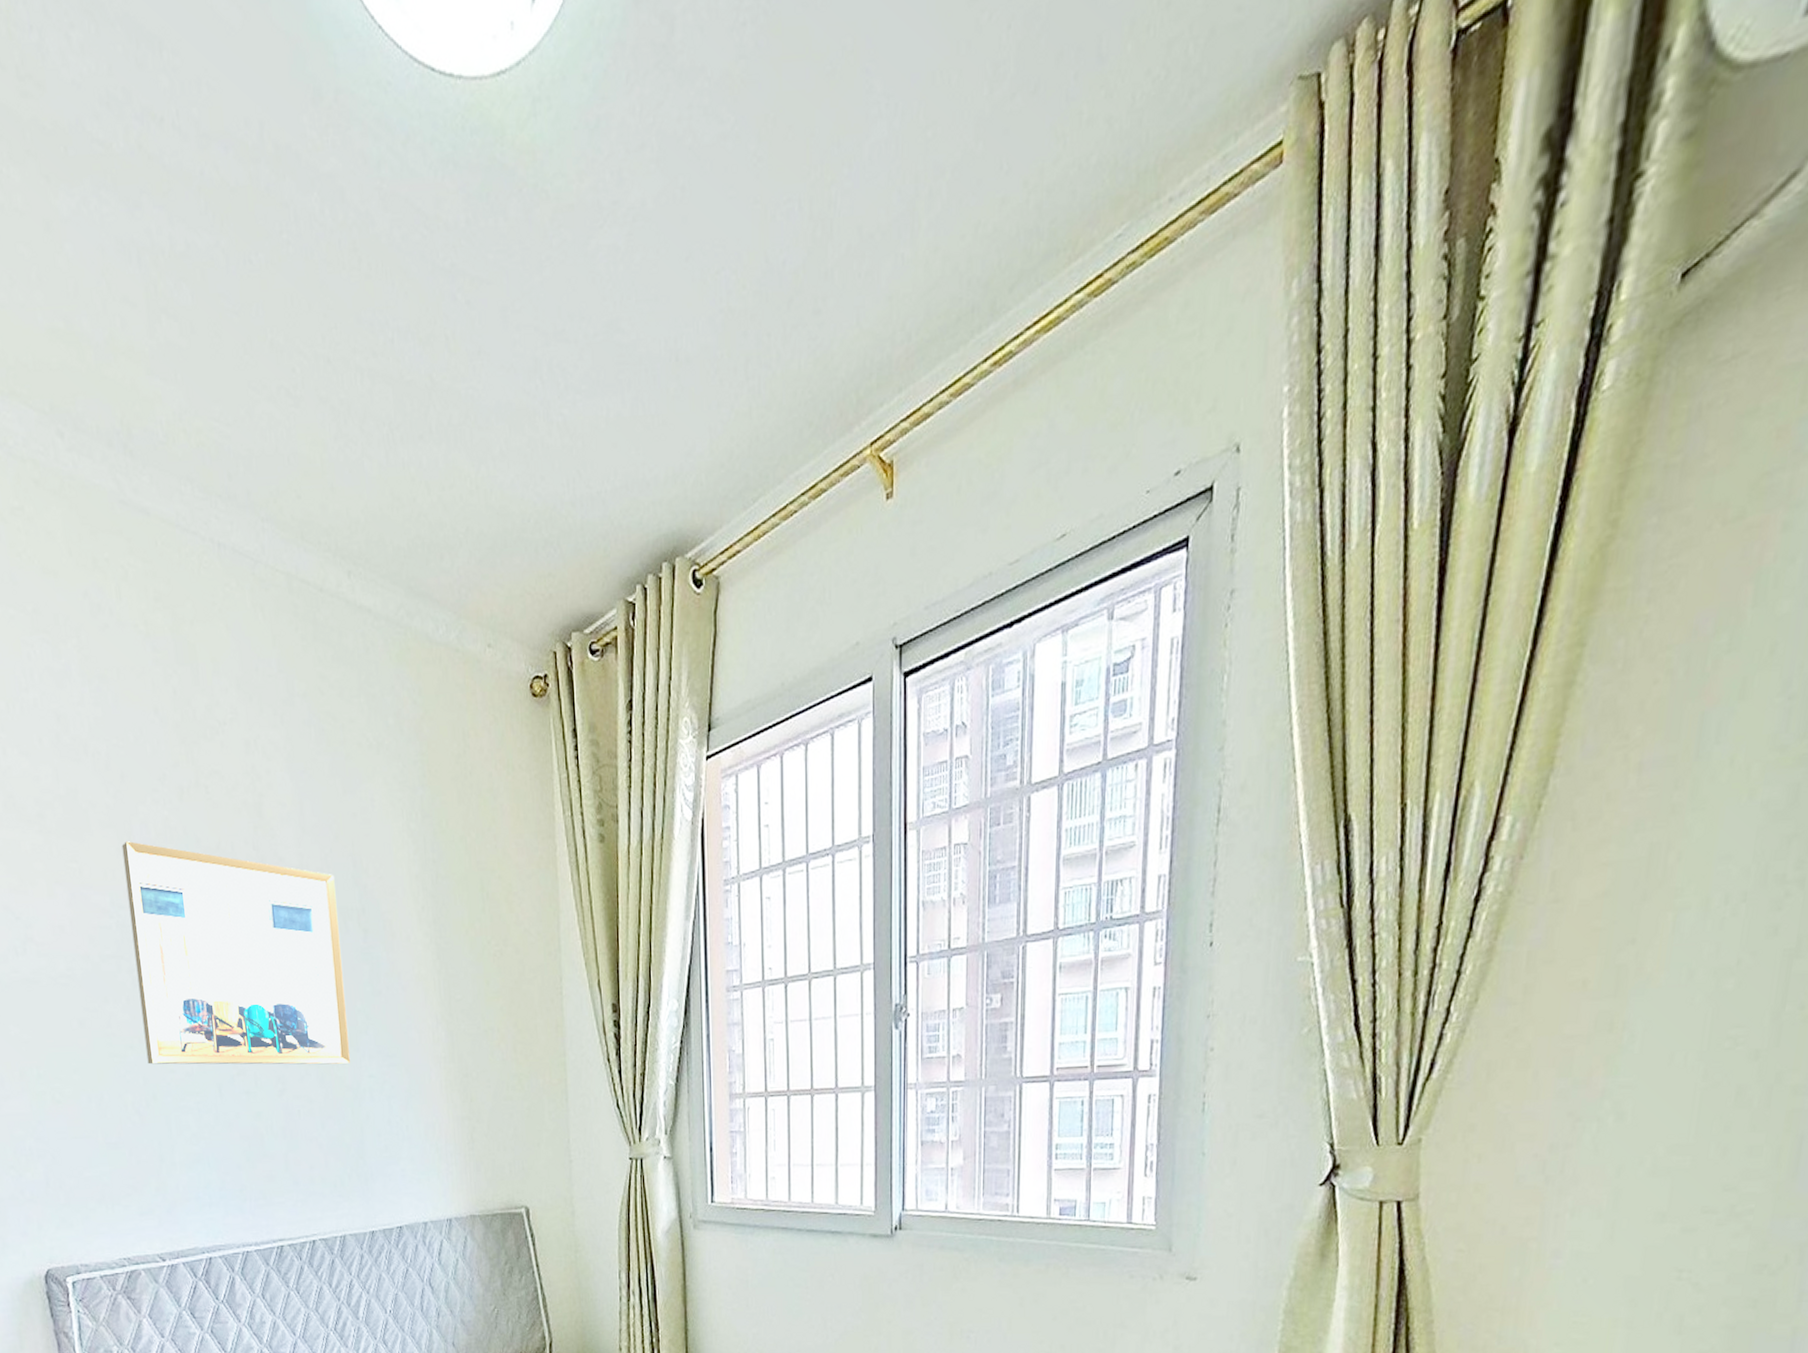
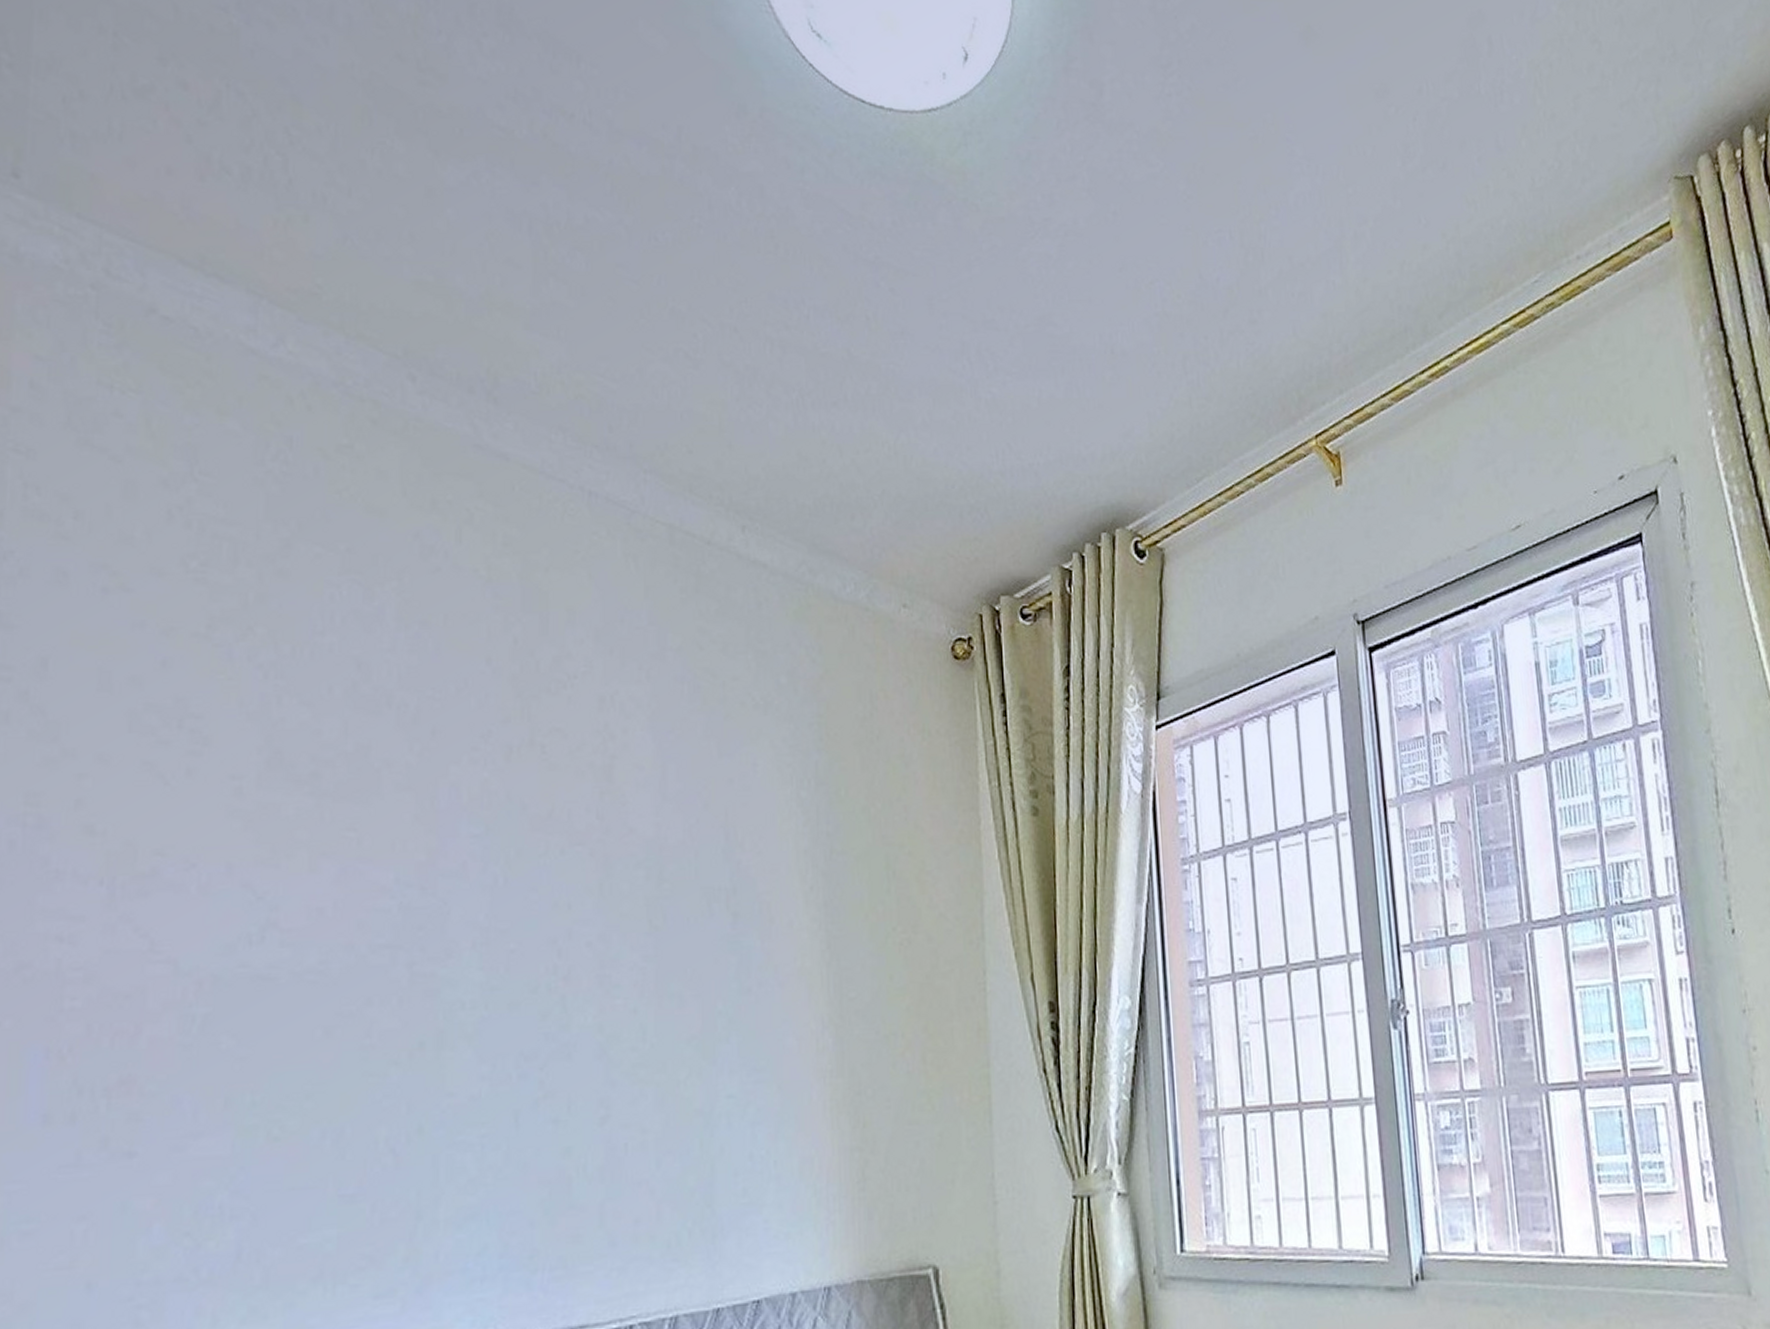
wall art: present [122,841,351,1065] -> none [417,807,704,1086]

